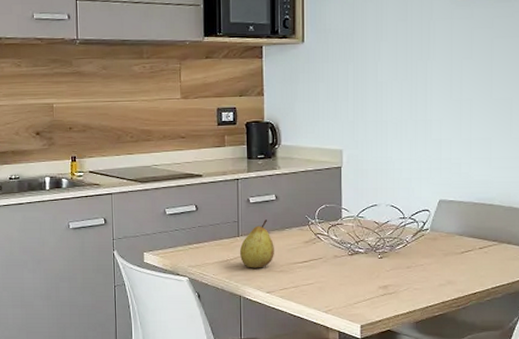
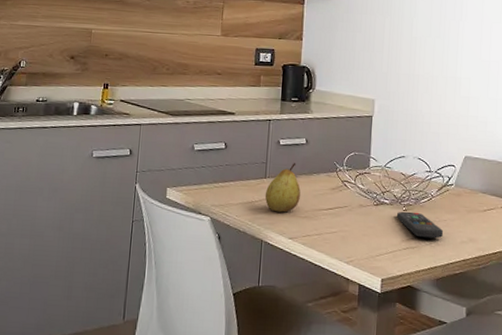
remote control: none [372,259,421,283] -> present [396,211,444,239]

